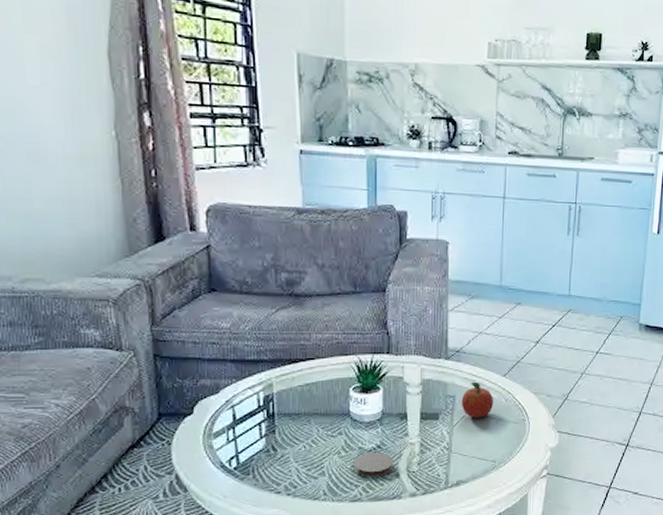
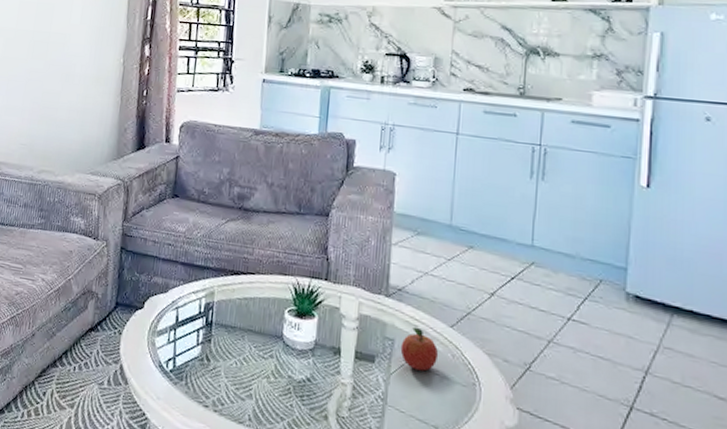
coaster: present [353,452,394,477] -> none [281,383,324,414]

